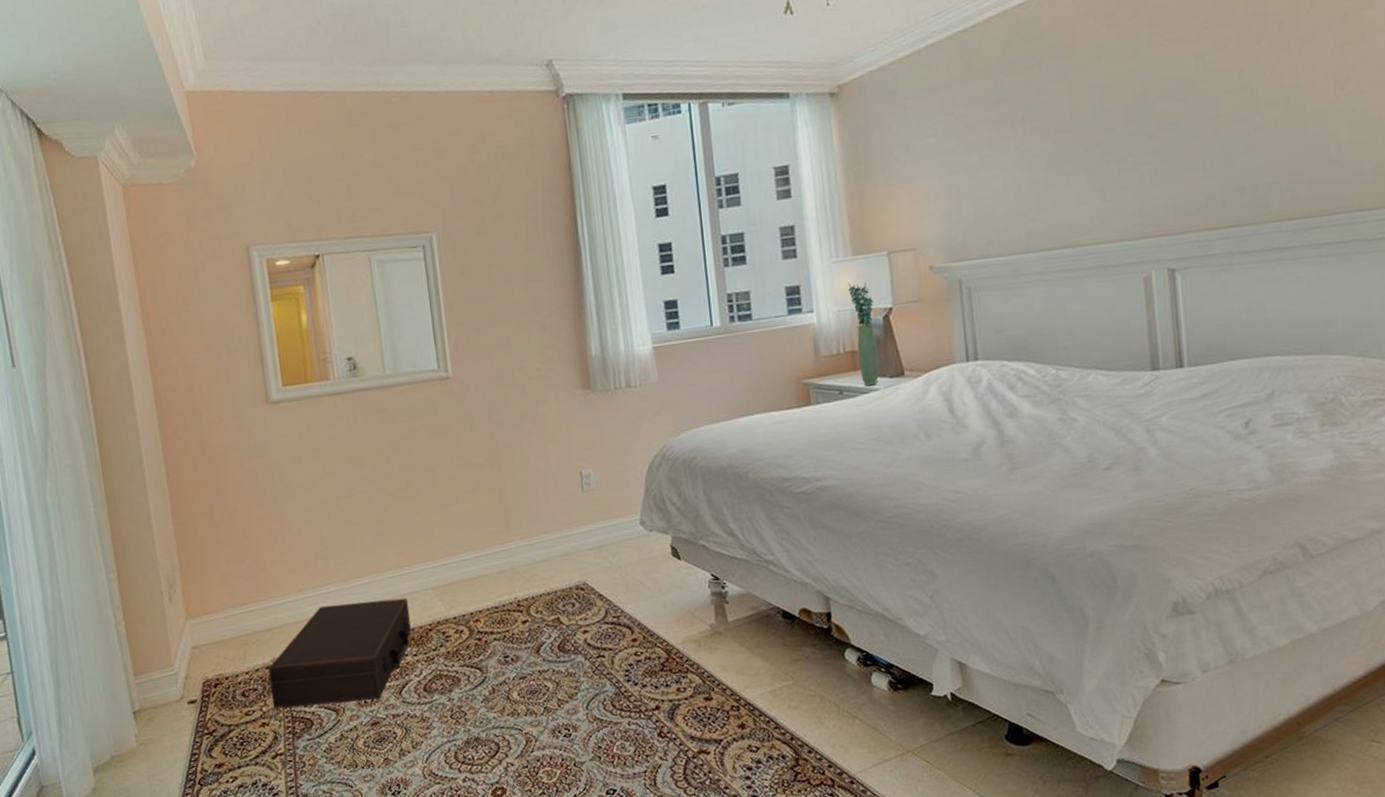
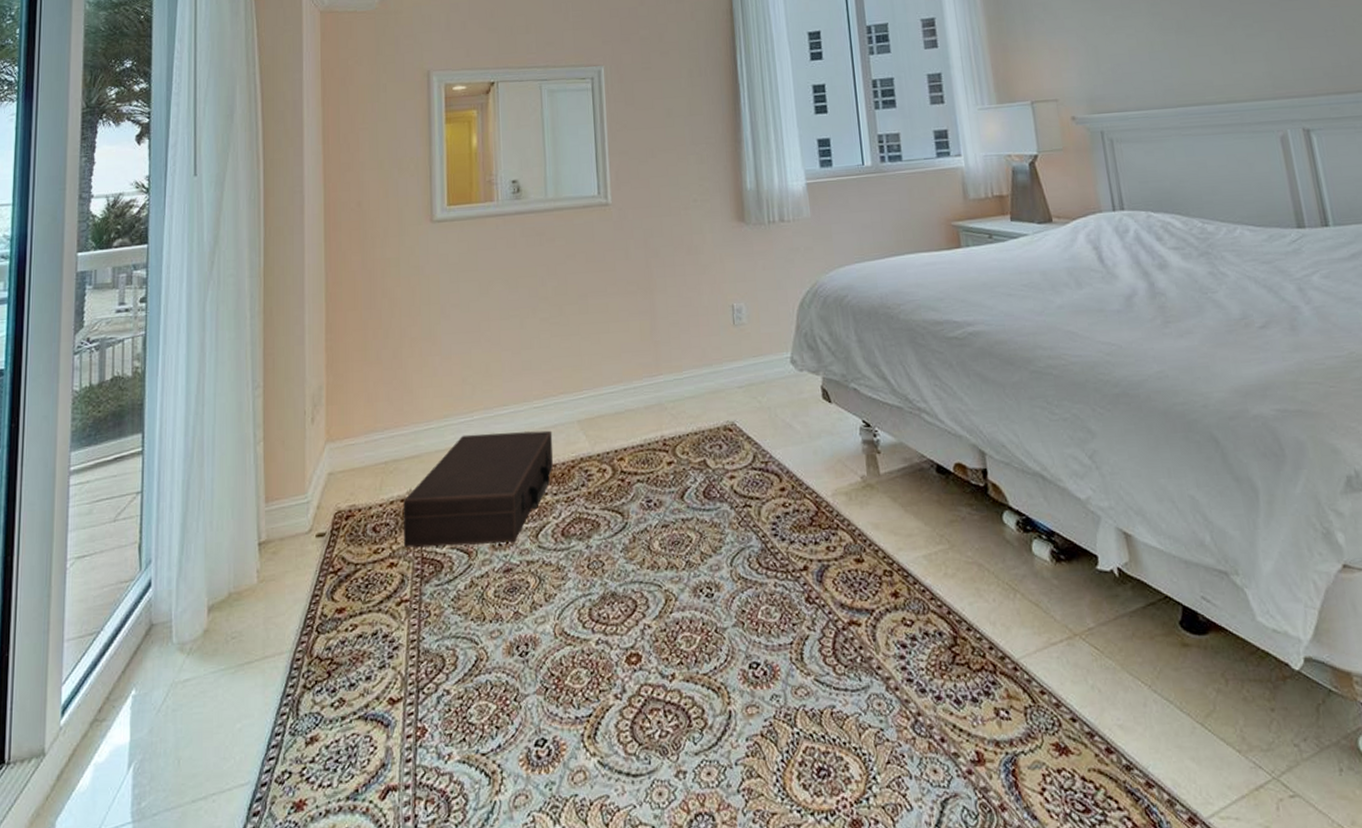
vase: present [847,282,879,387] -> none [993,129,1027,232]

